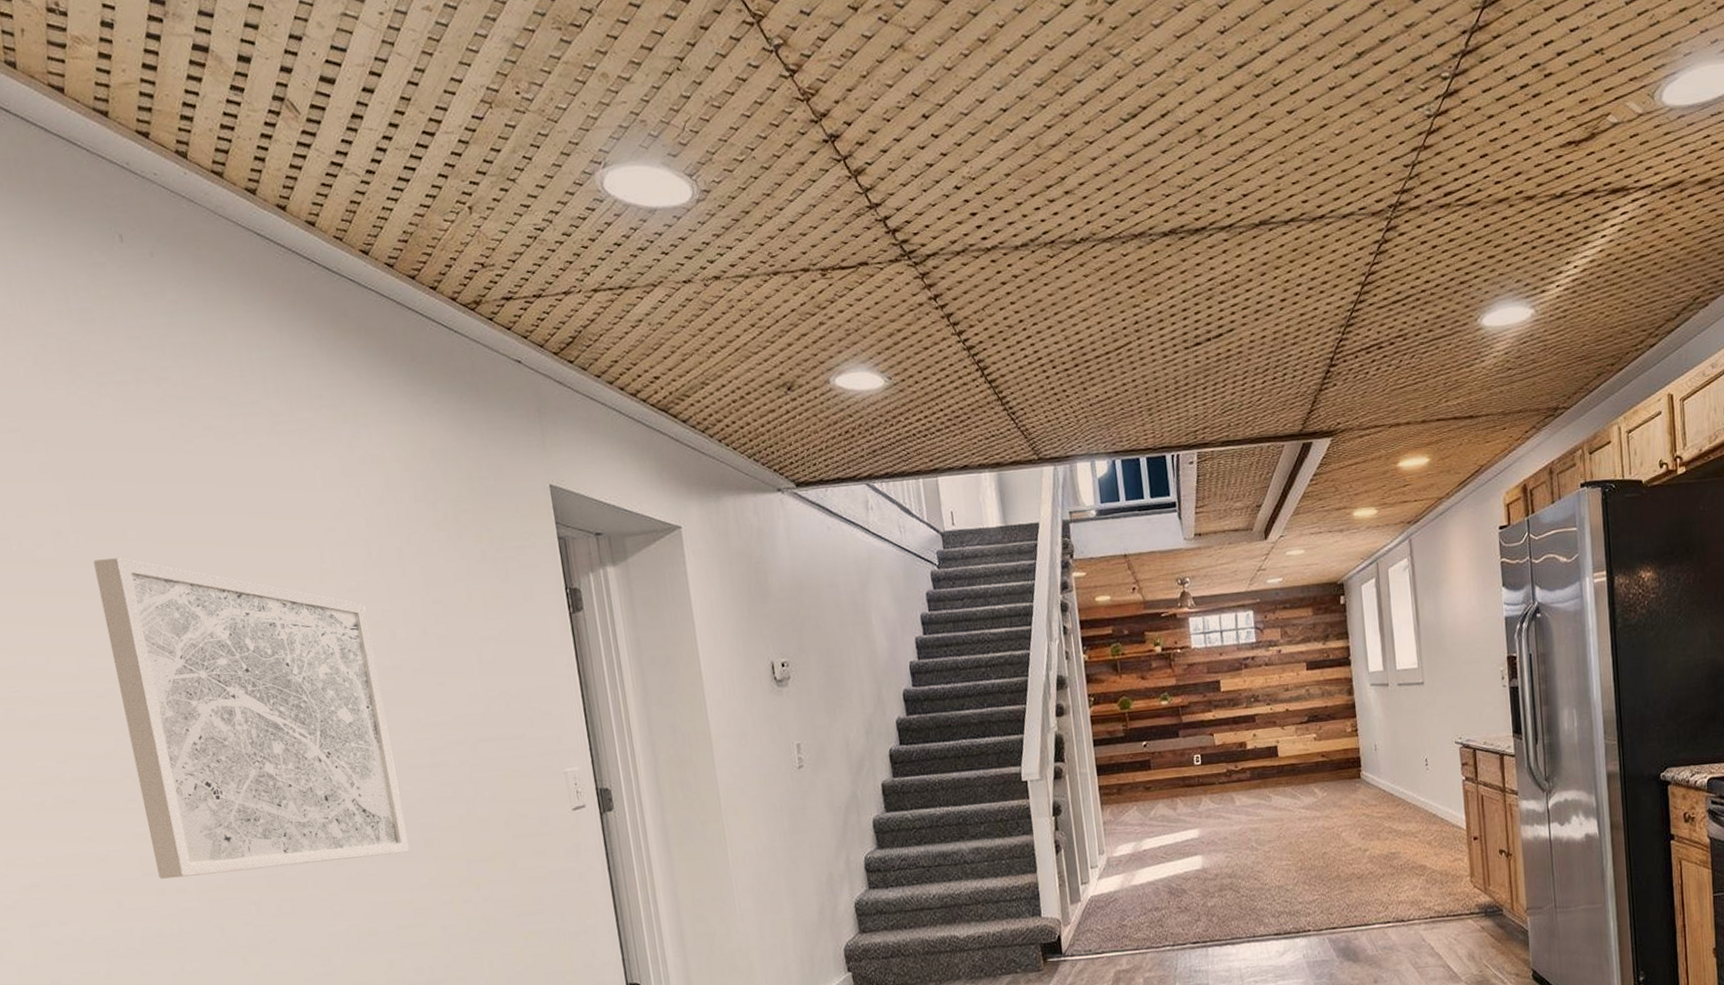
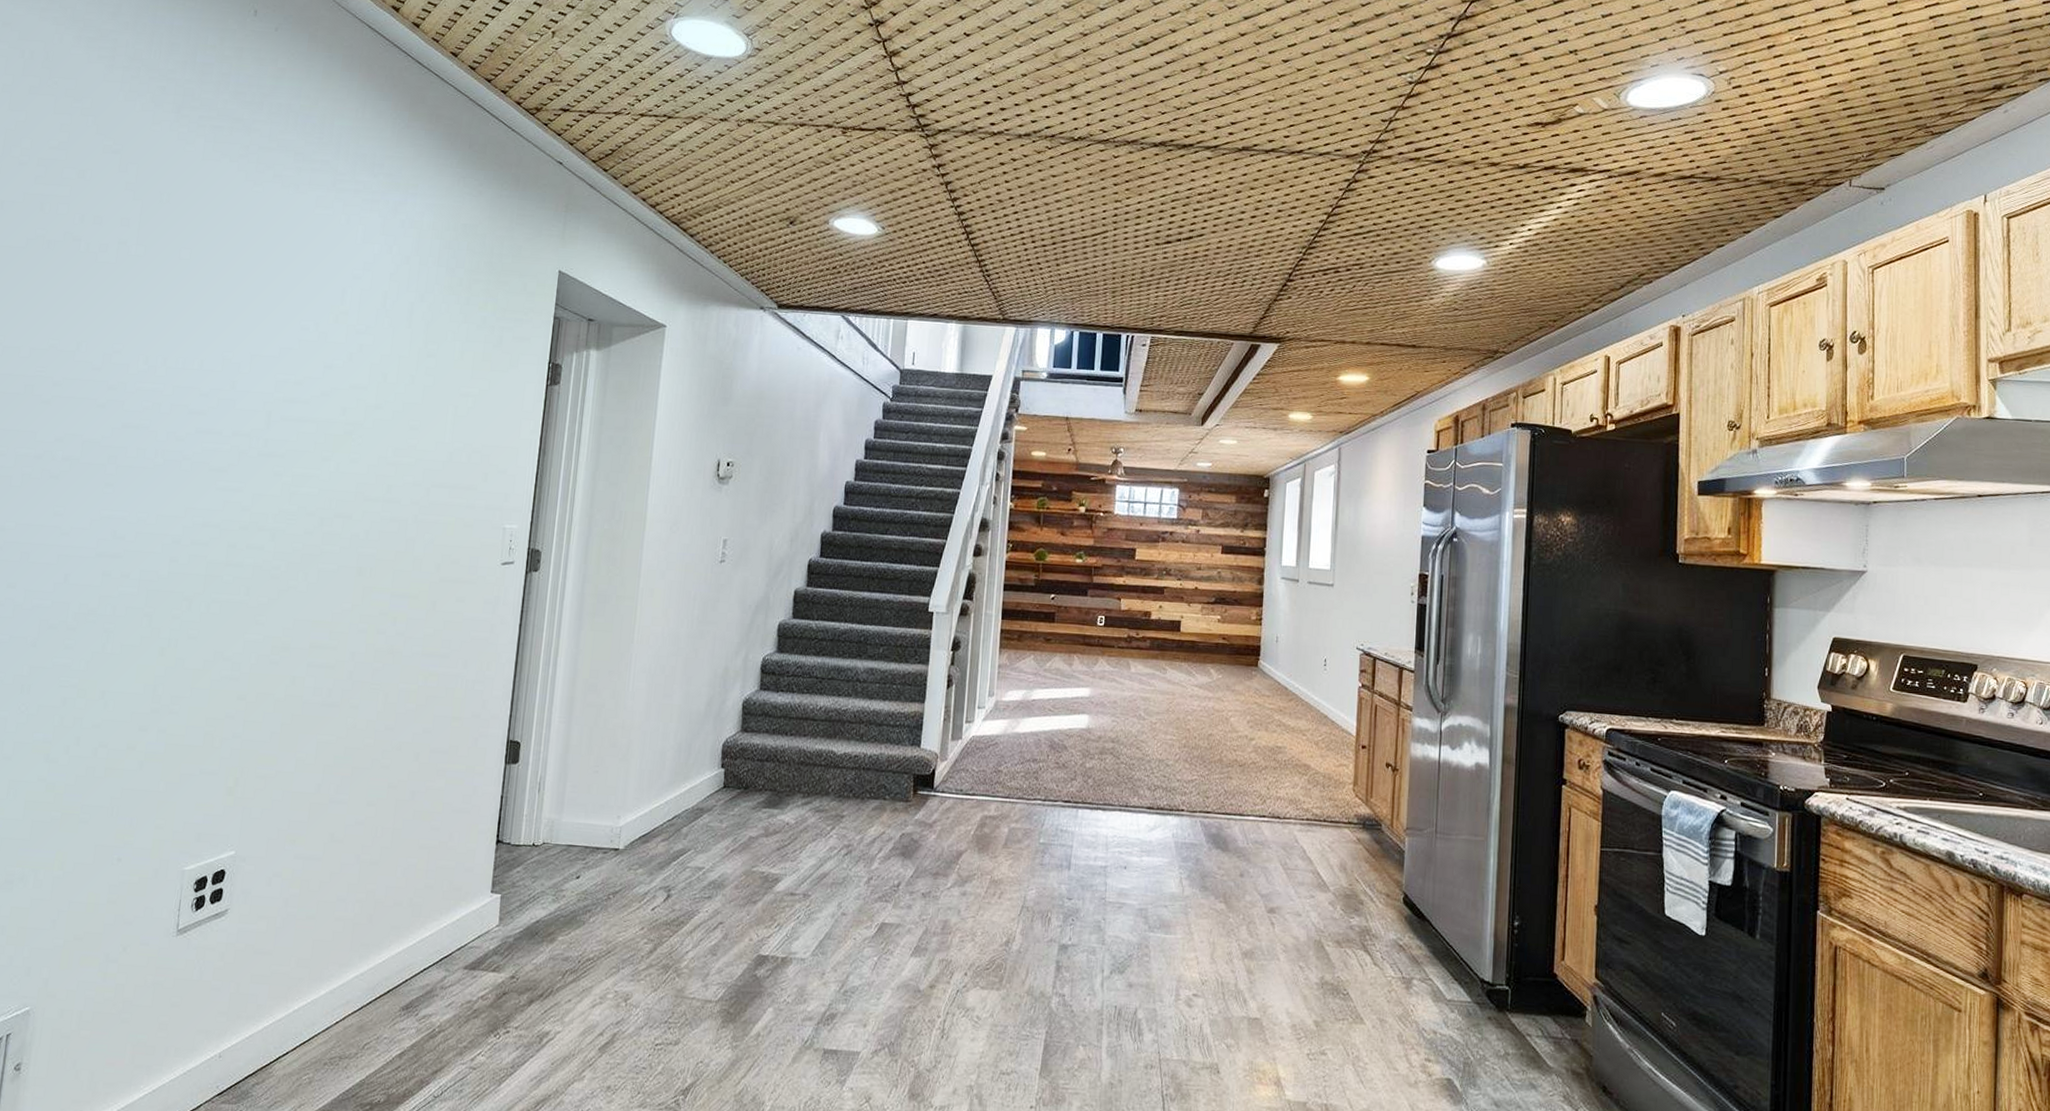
wall art: present [93,558,410,879] -> none [110,270,368,577]

